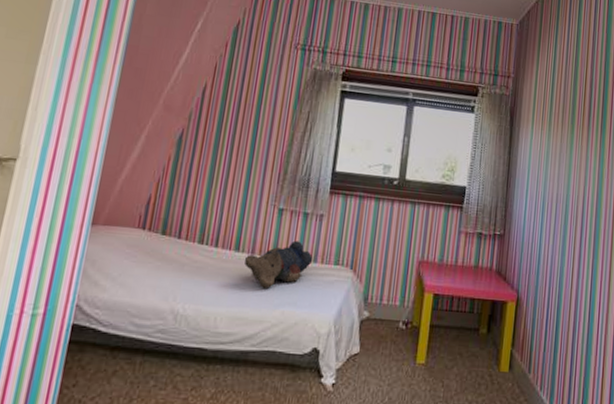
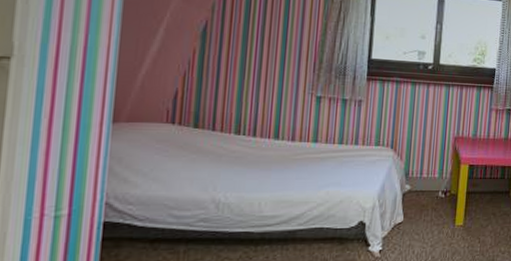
teddy bear: present [244,240,313,289] -> none [285,126,354,172]

